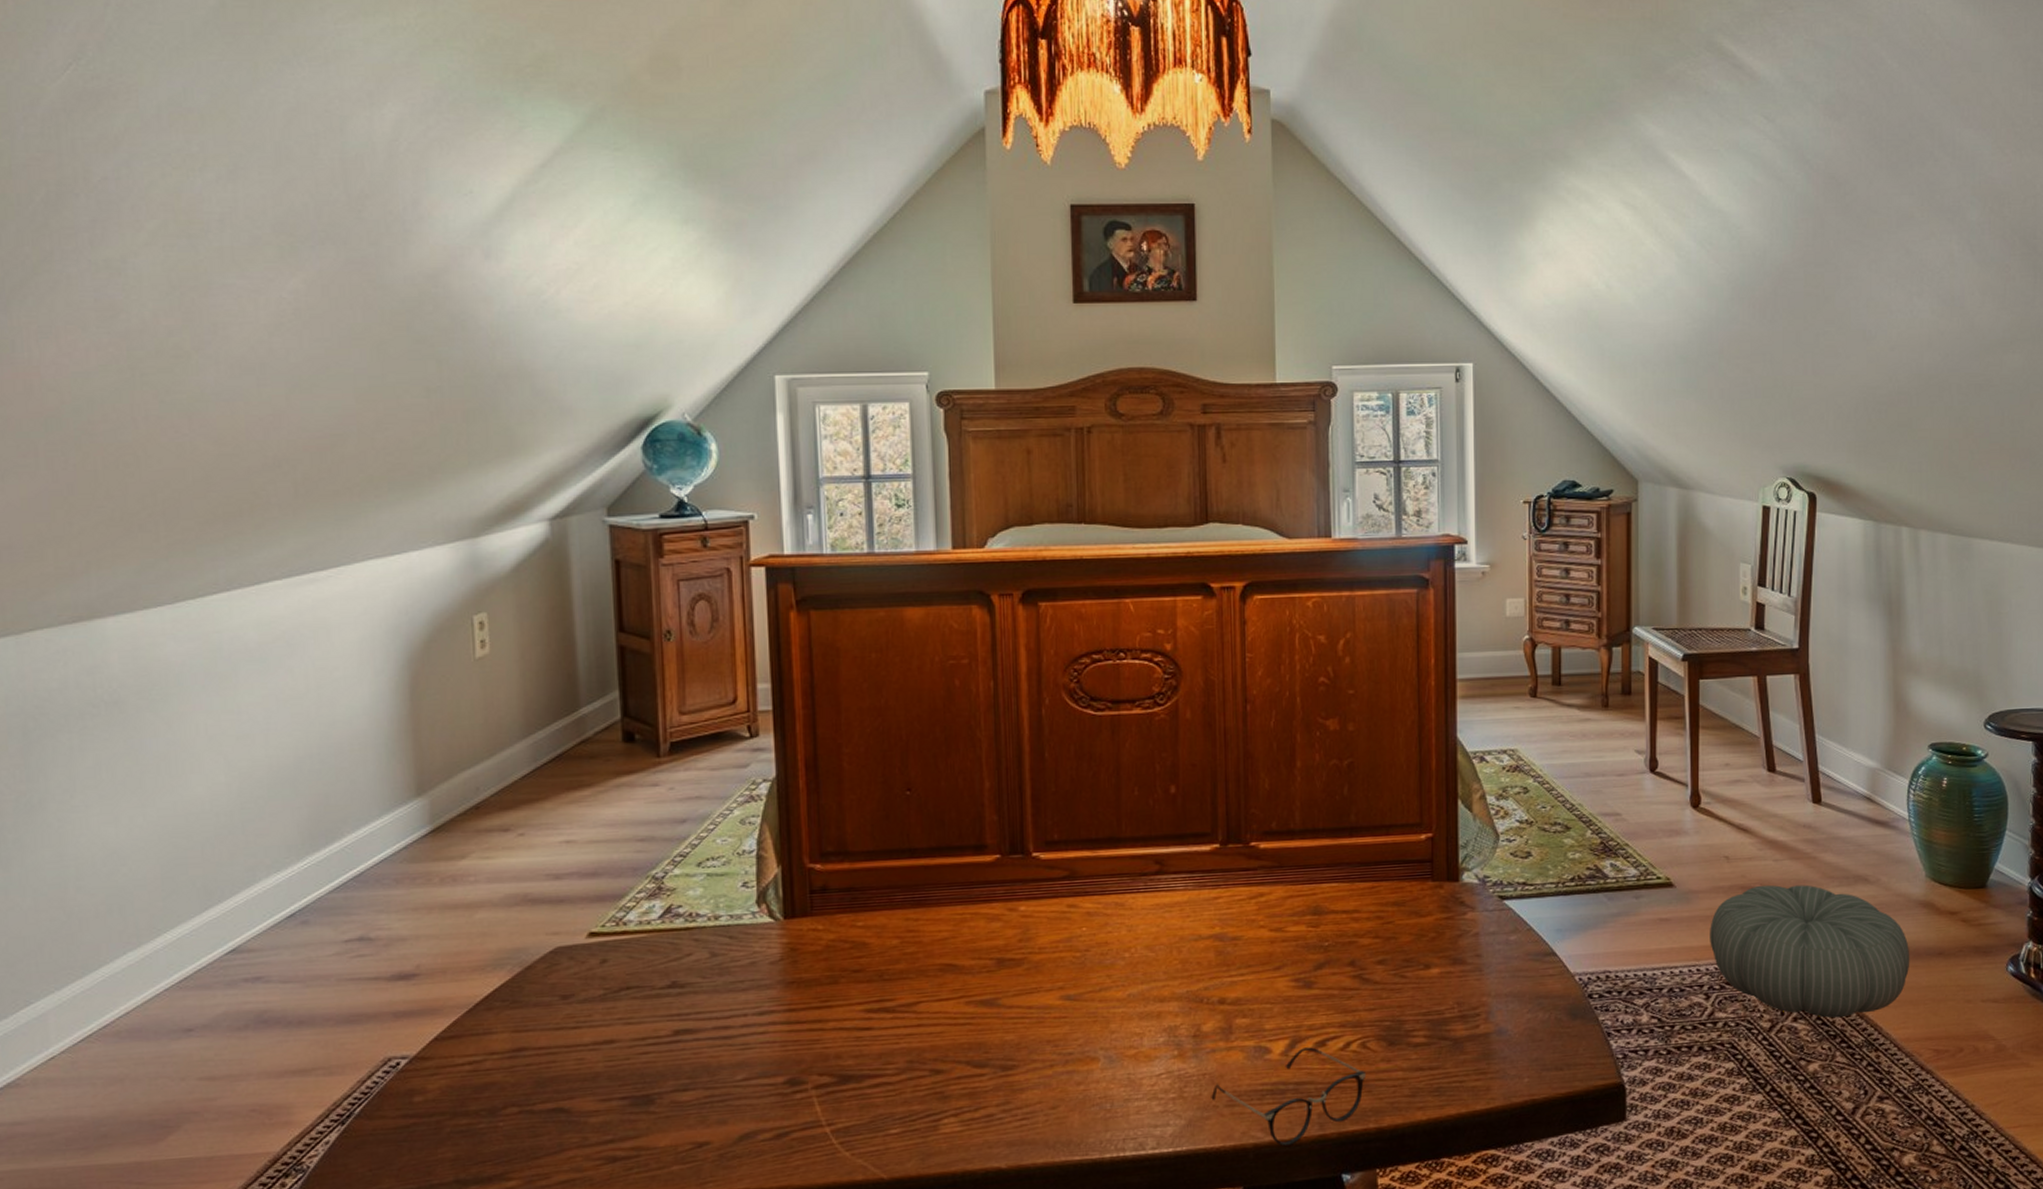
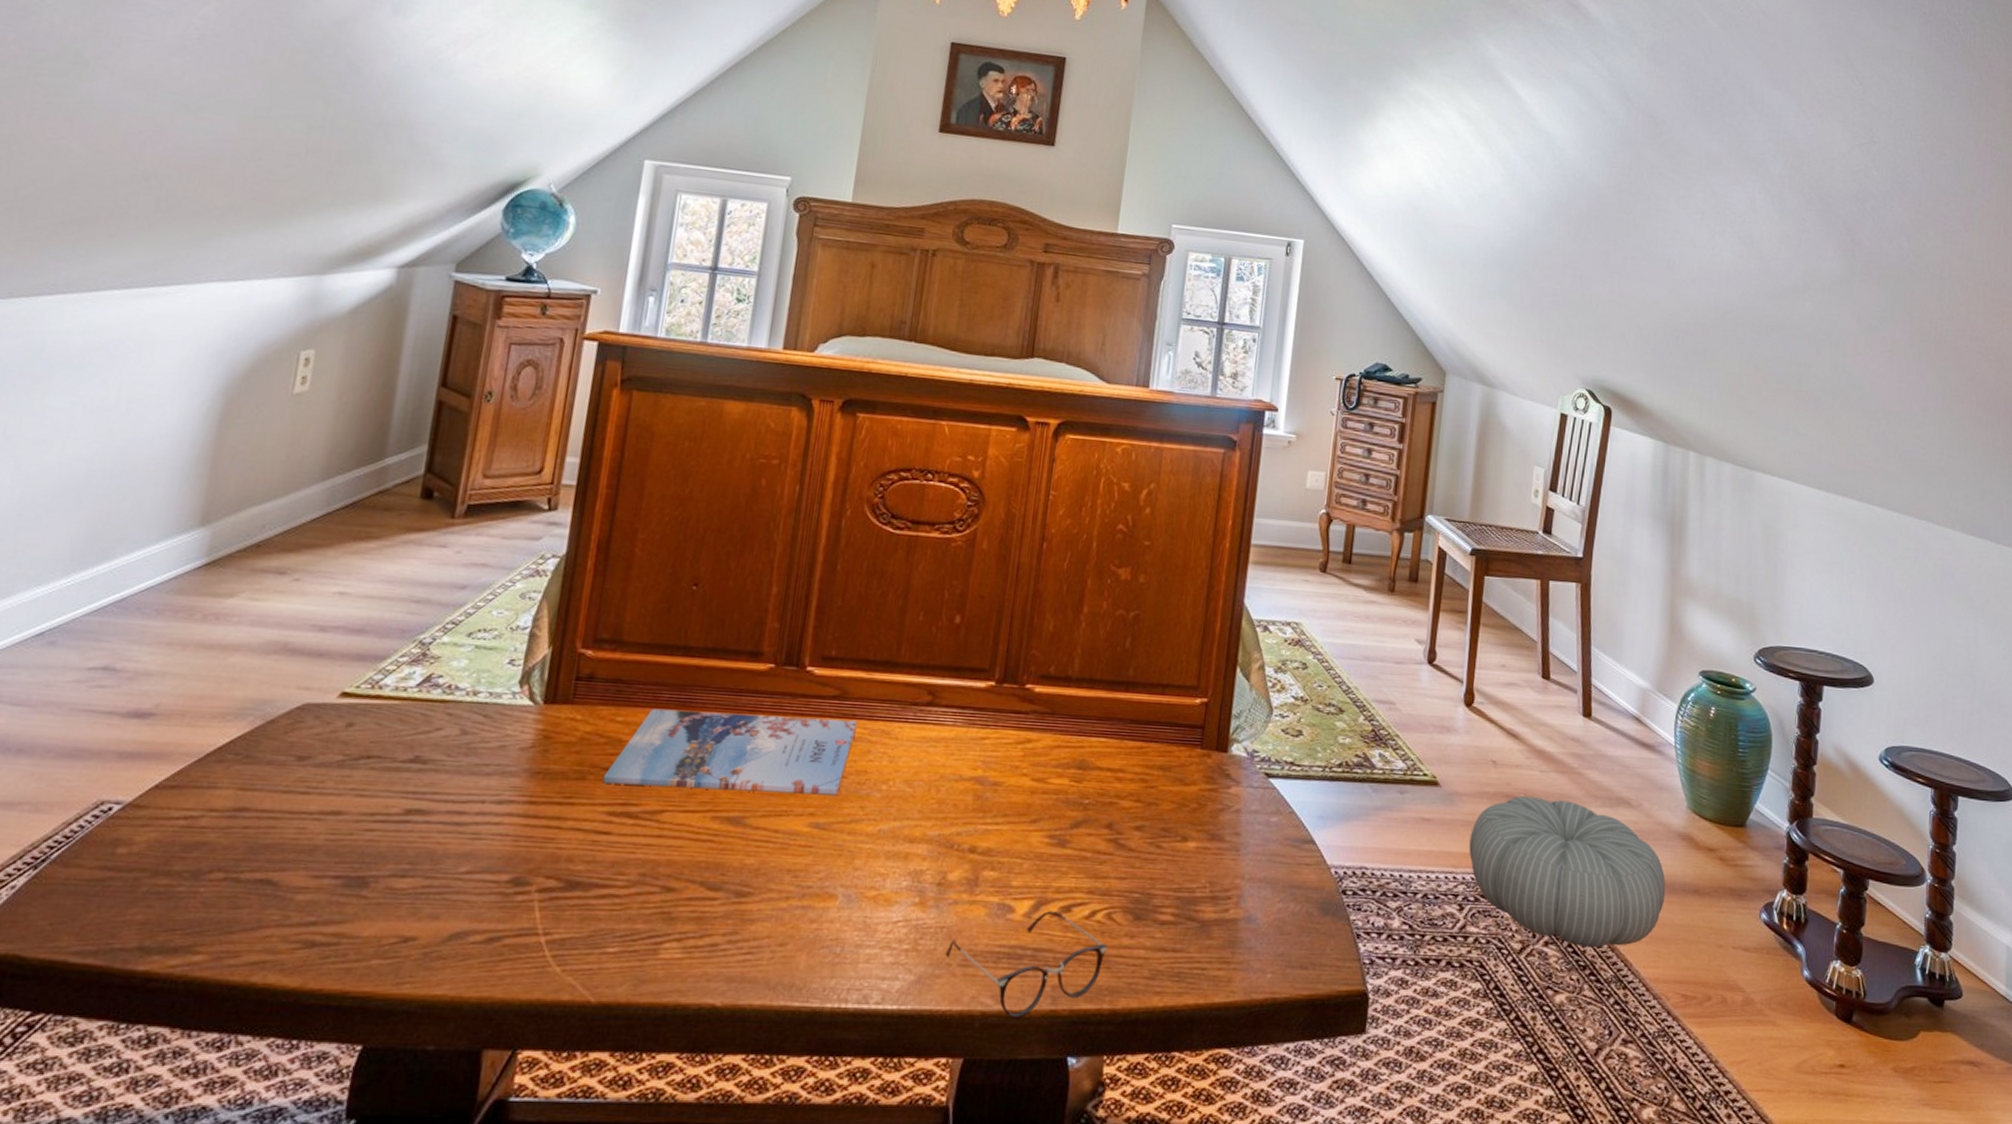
magazine: none [856,897,1090,984] -> present [603,708,857,796]

